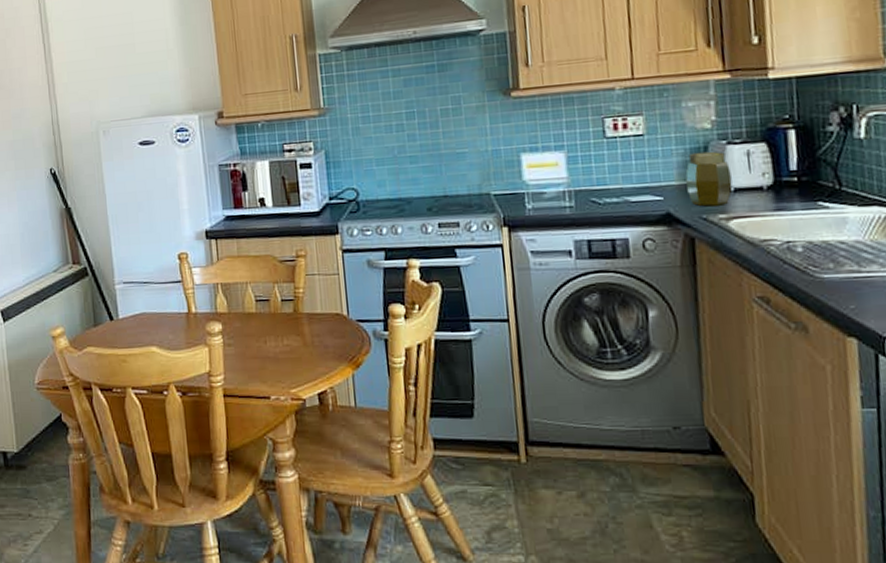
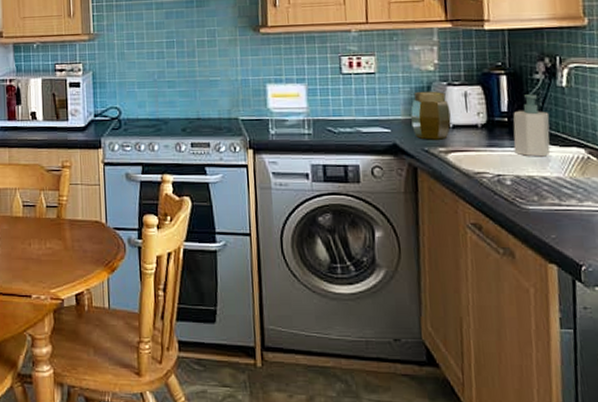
soap bottle: none [803,149,848,220] -> present [513,94,551,157]

